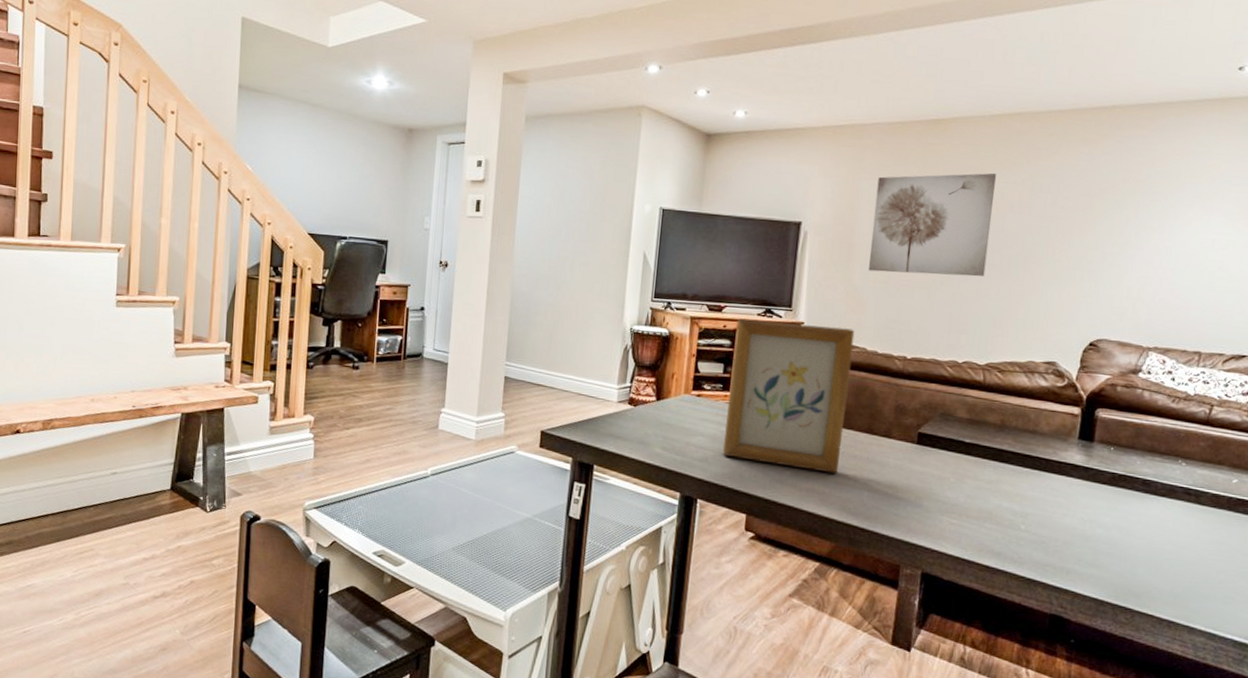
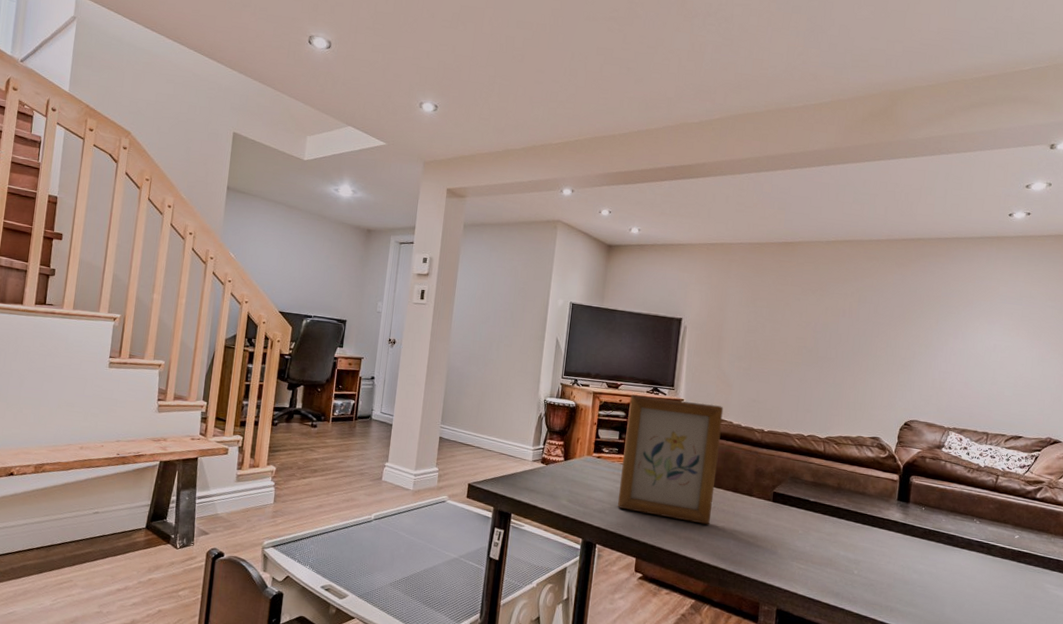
wall art: present [868,173,996,277] -> none [734,285,832,368]

